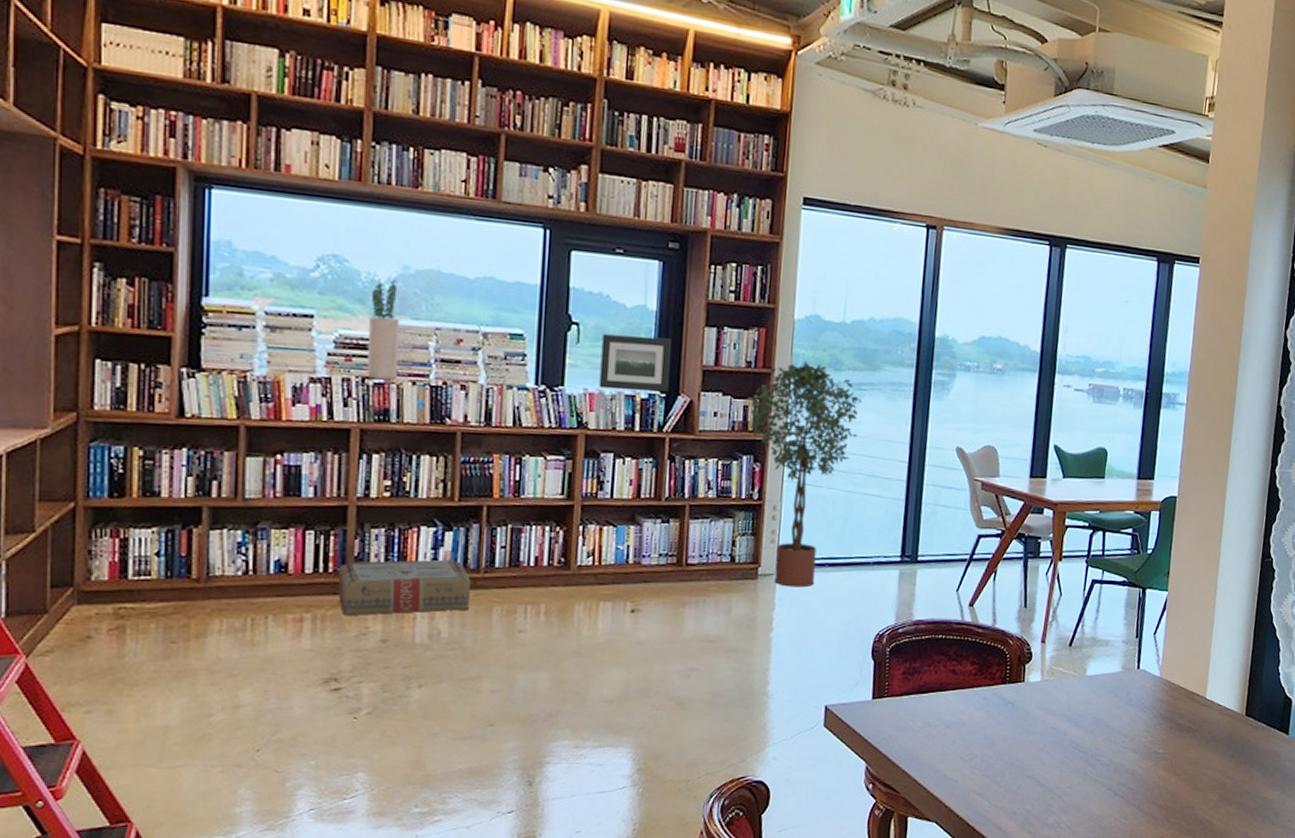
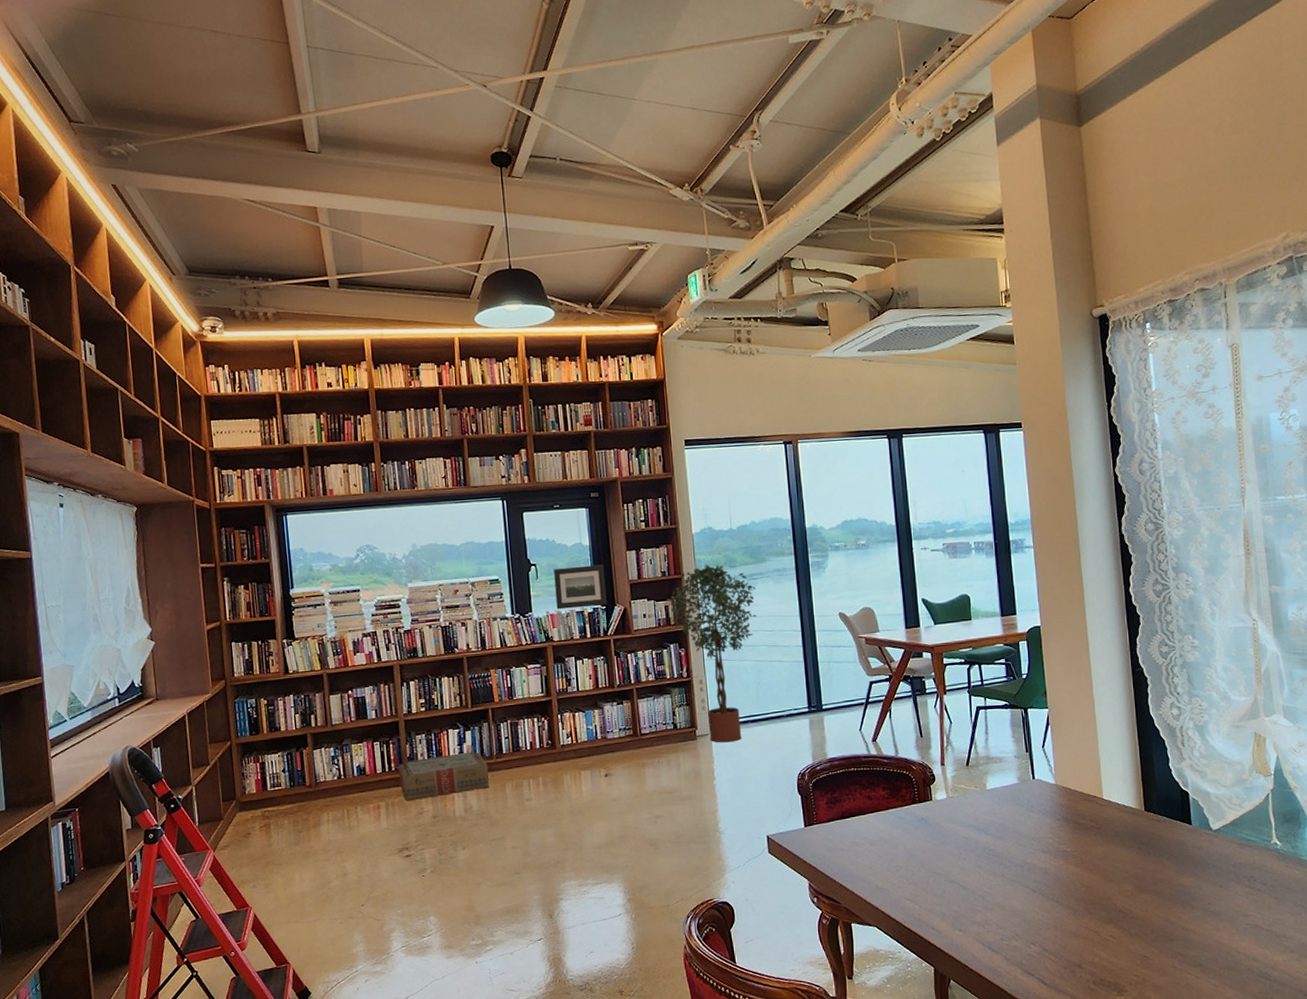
vase: present [367,277,400,381] -> none [394,553,419,628]

